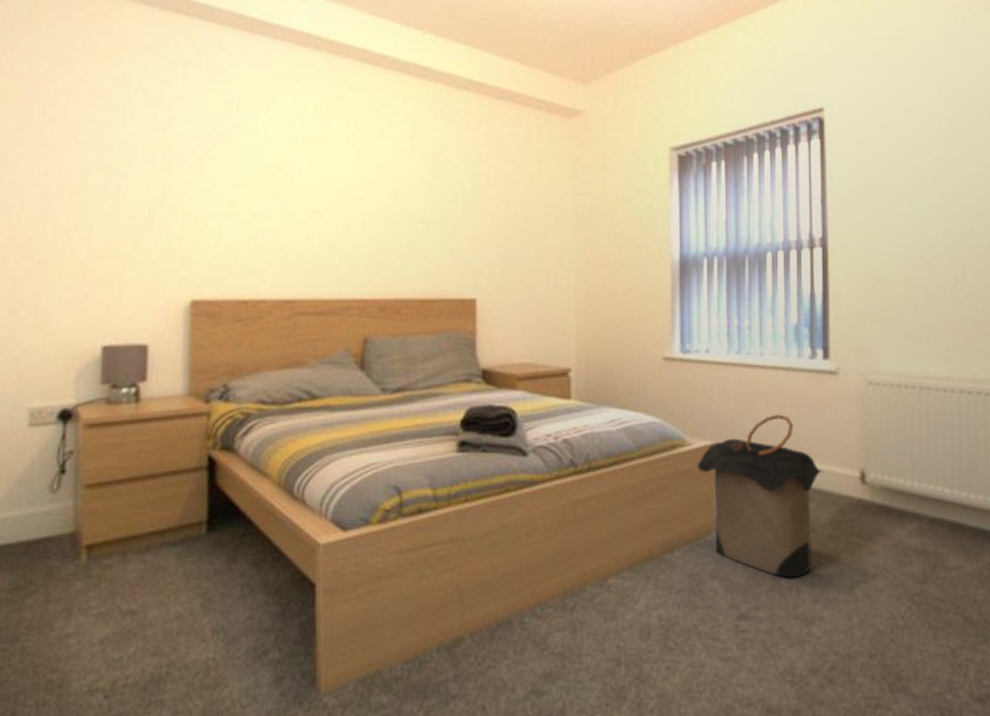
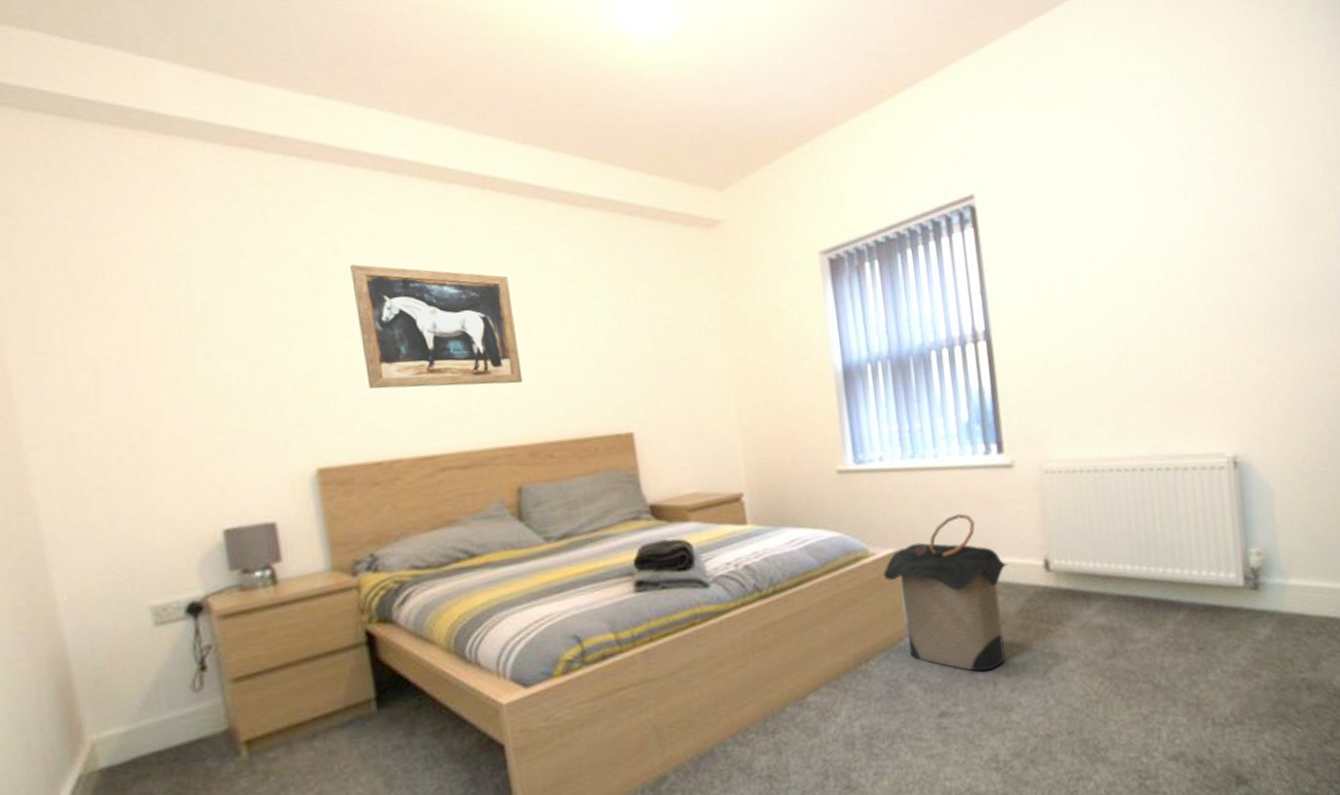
wall art: none [247,121,384,242] -> present [350,264,523,389]

